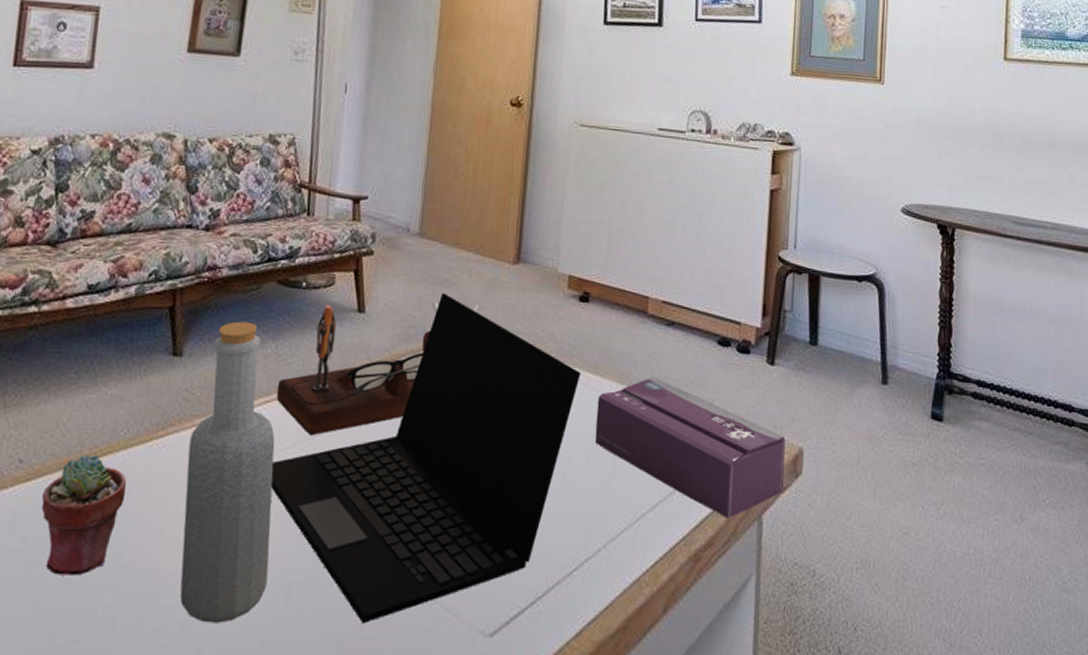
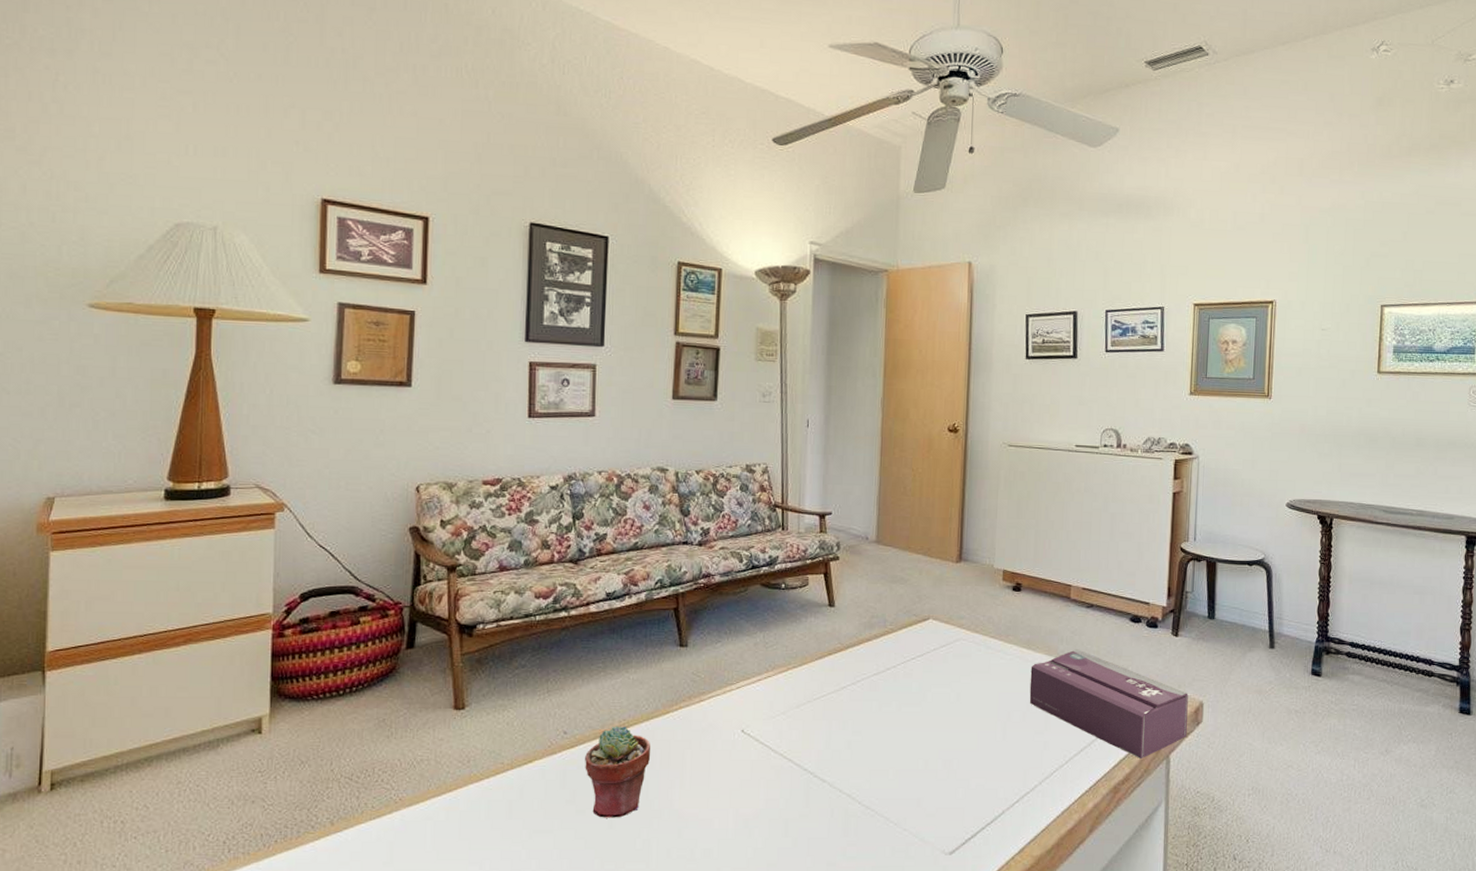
bottle: present [180,321,275,623] -> none [698,617,769,850]
laptop: present [271,293,581,624] -> none [766,588,1016,848]
desk organizer: present [276,301,480,436] -> none [766,595,930,706]

